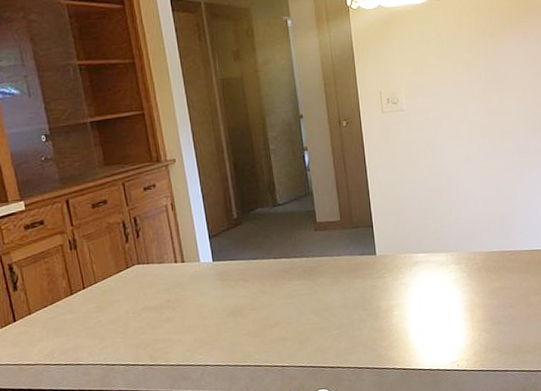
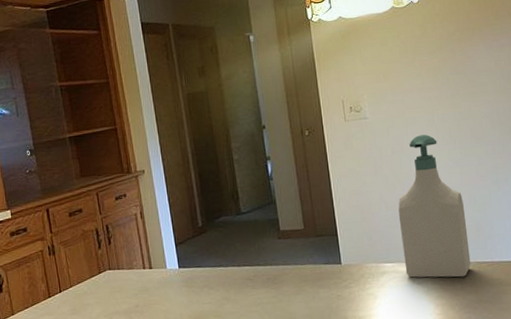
soap bottle: none [431,128,496,267] -> present [398,134,471,278]

